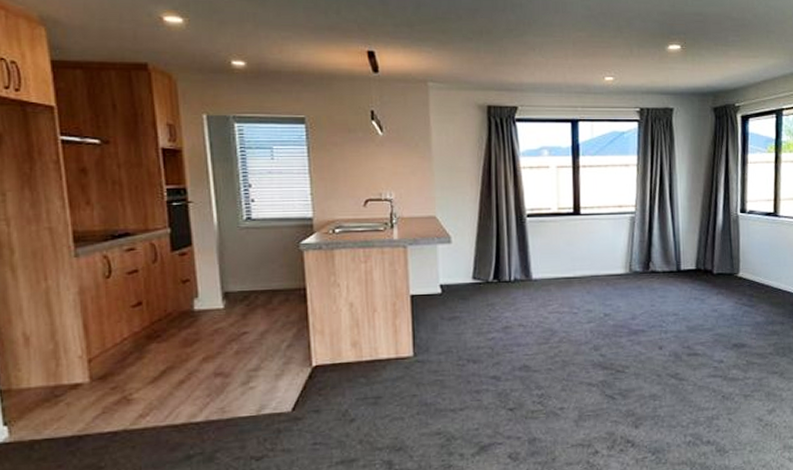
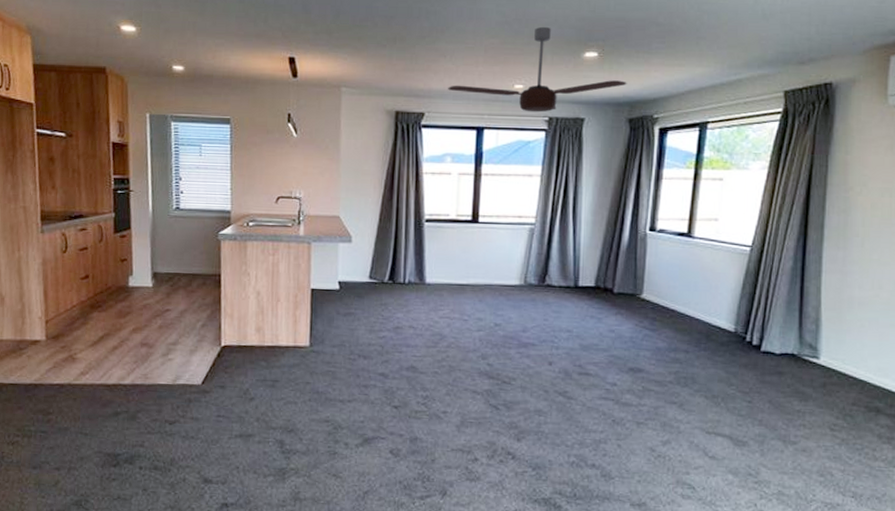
ceiling fan: none [539,20,709,104] -> present [448,26,627,113]

